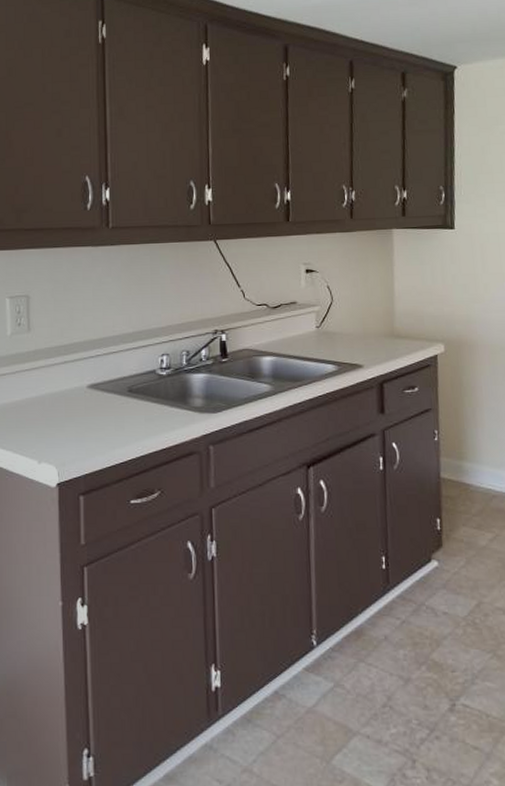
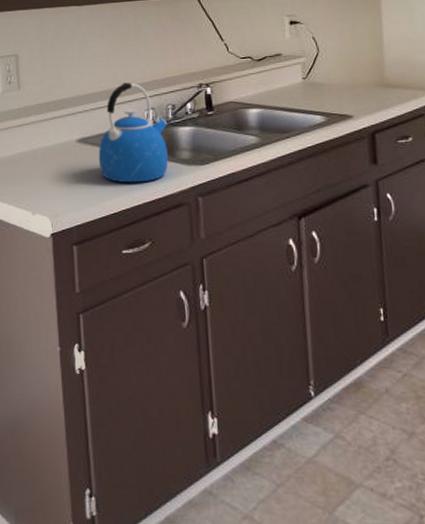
kettle: none [109,327,182,431] -> present [98,82,169,183]

